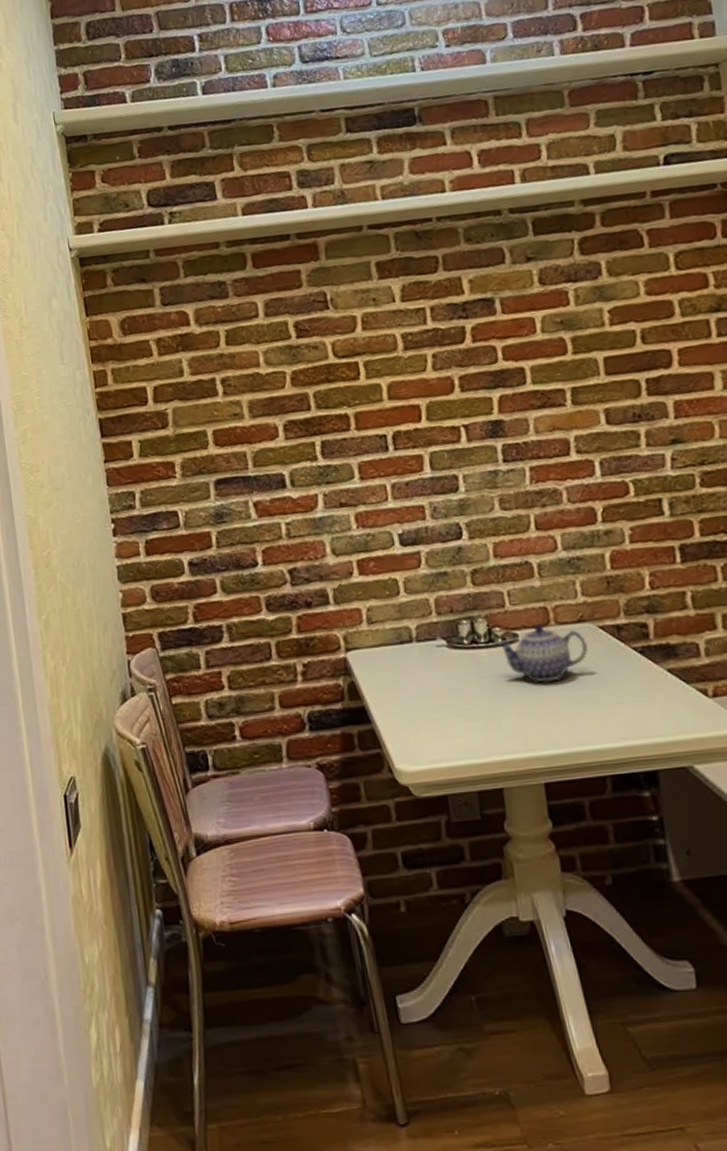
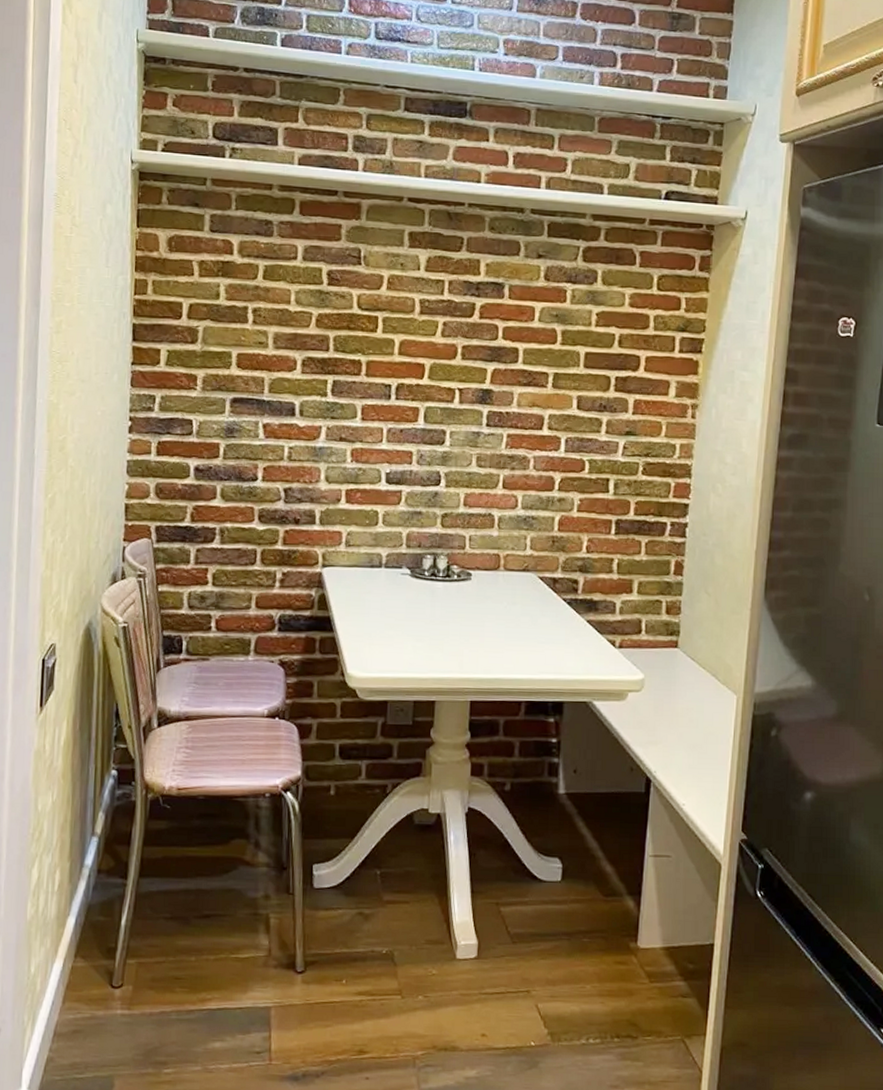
teapot: present [496,624,588,683] -> none [452,568,526,618]

